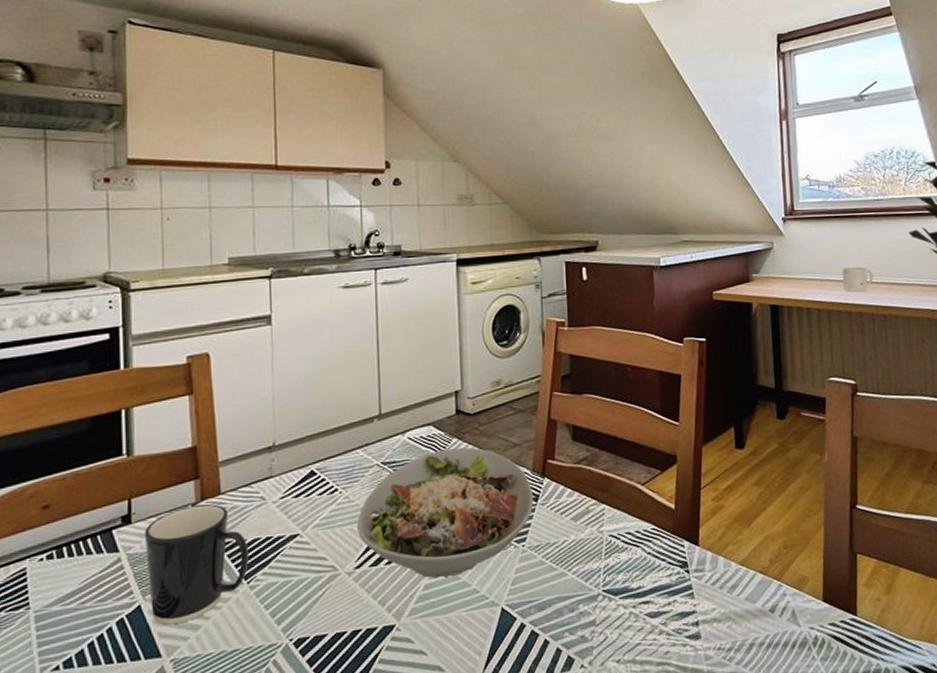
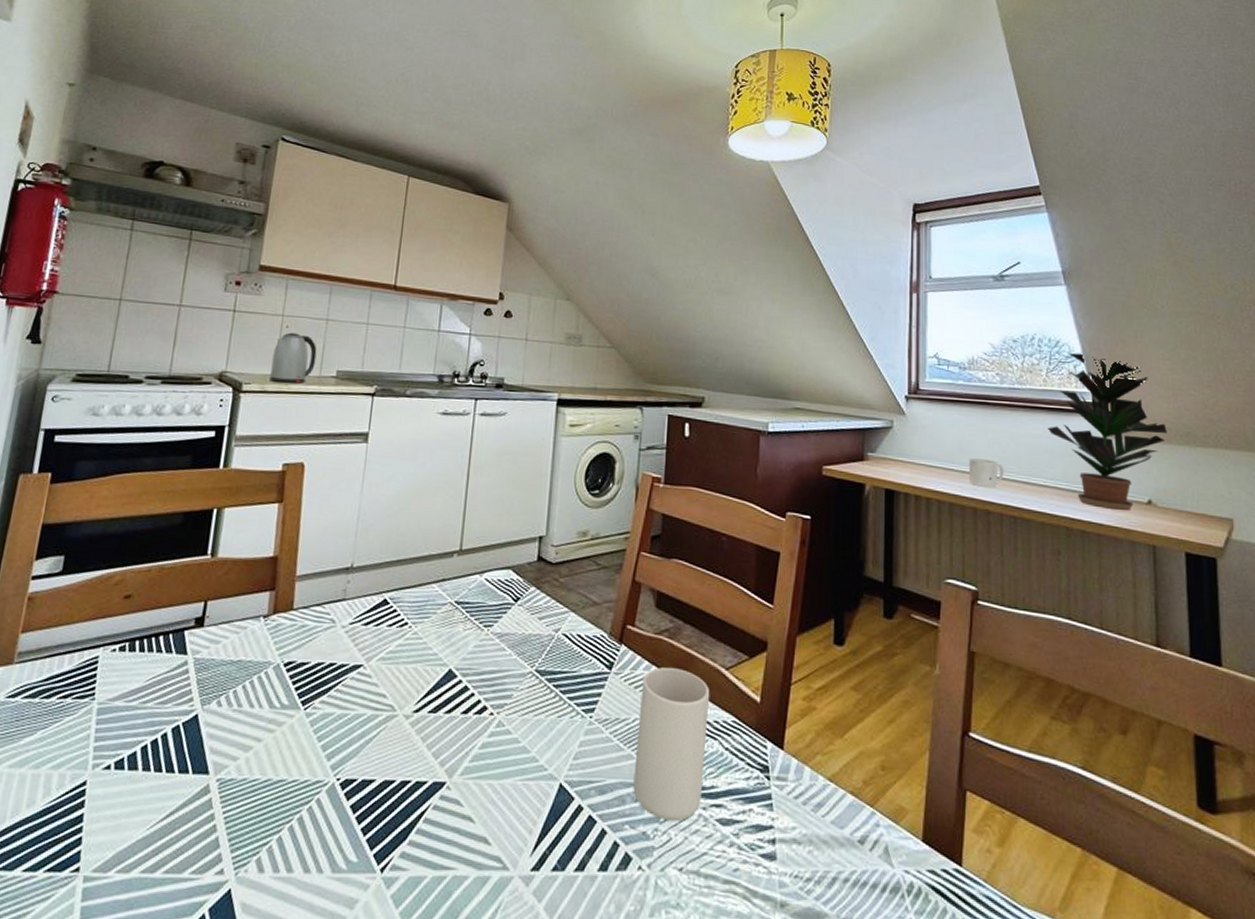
mug: present [144,503,249,625] -> none [207,617,311,741]
kettle: none [158,224,205,278] -> present [270,332,317,385]
salad: present [357,447,534,579] -> none [421,597,608,740]
cup: none [567,491,631,623] -> present [633,667,710,822]

